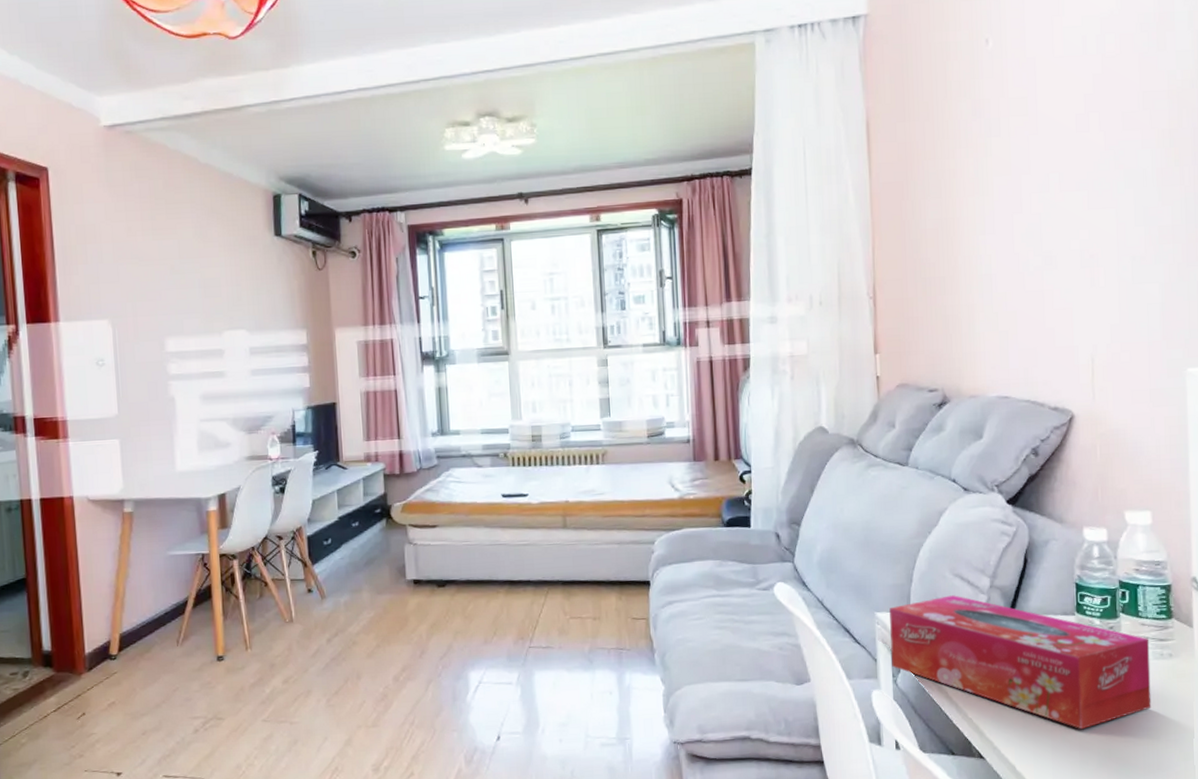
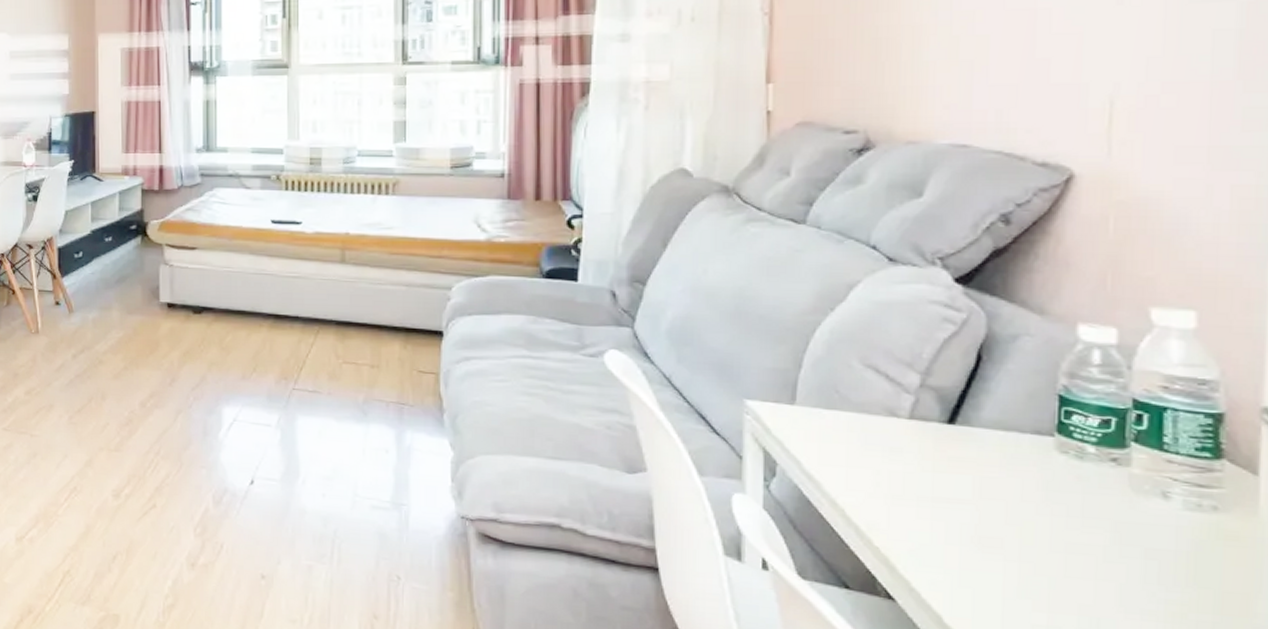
tissue box: present [889,595,1152,729] -> none [764,390,1179,586]

